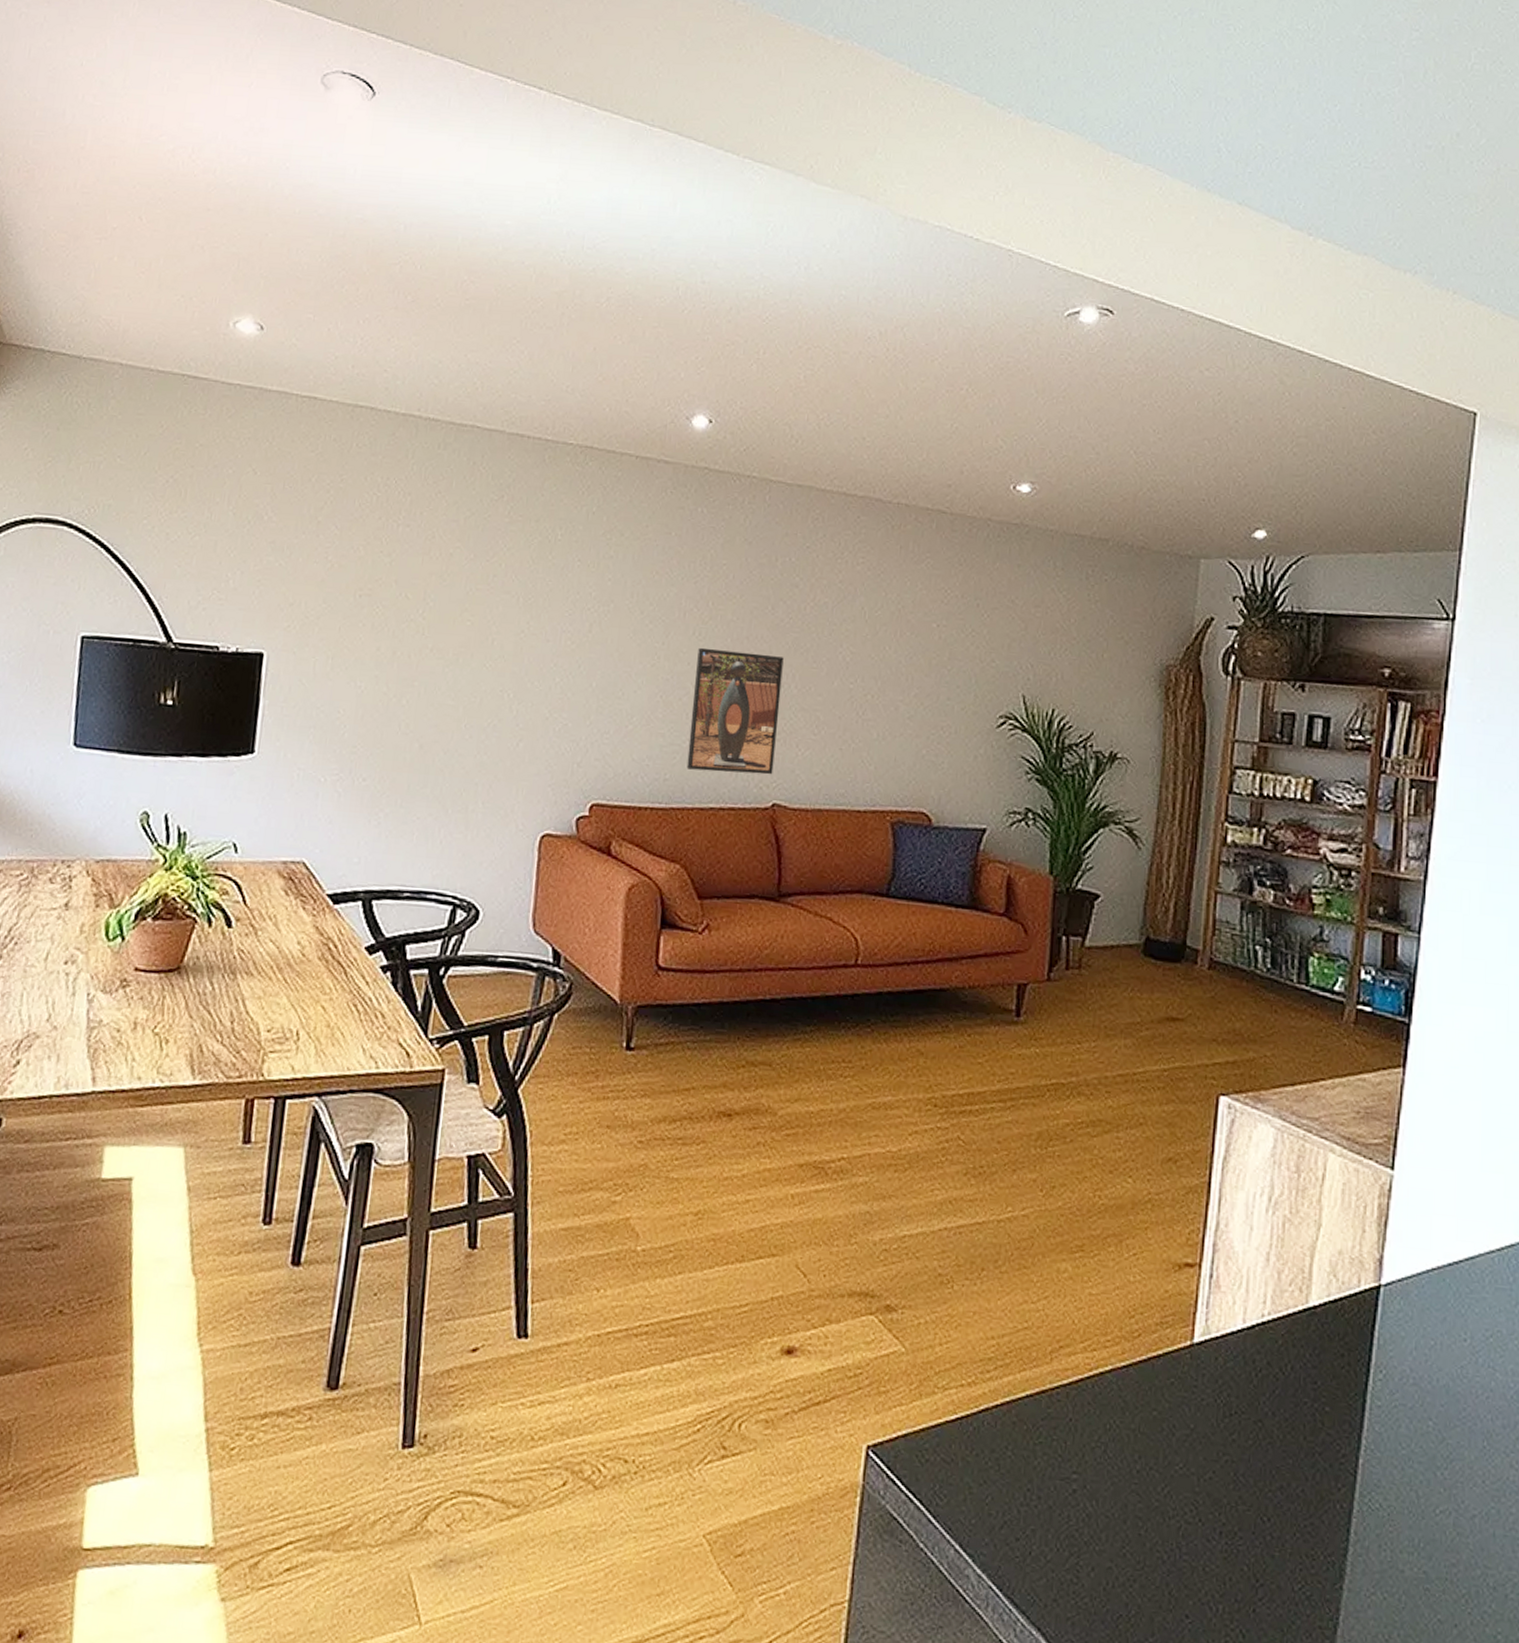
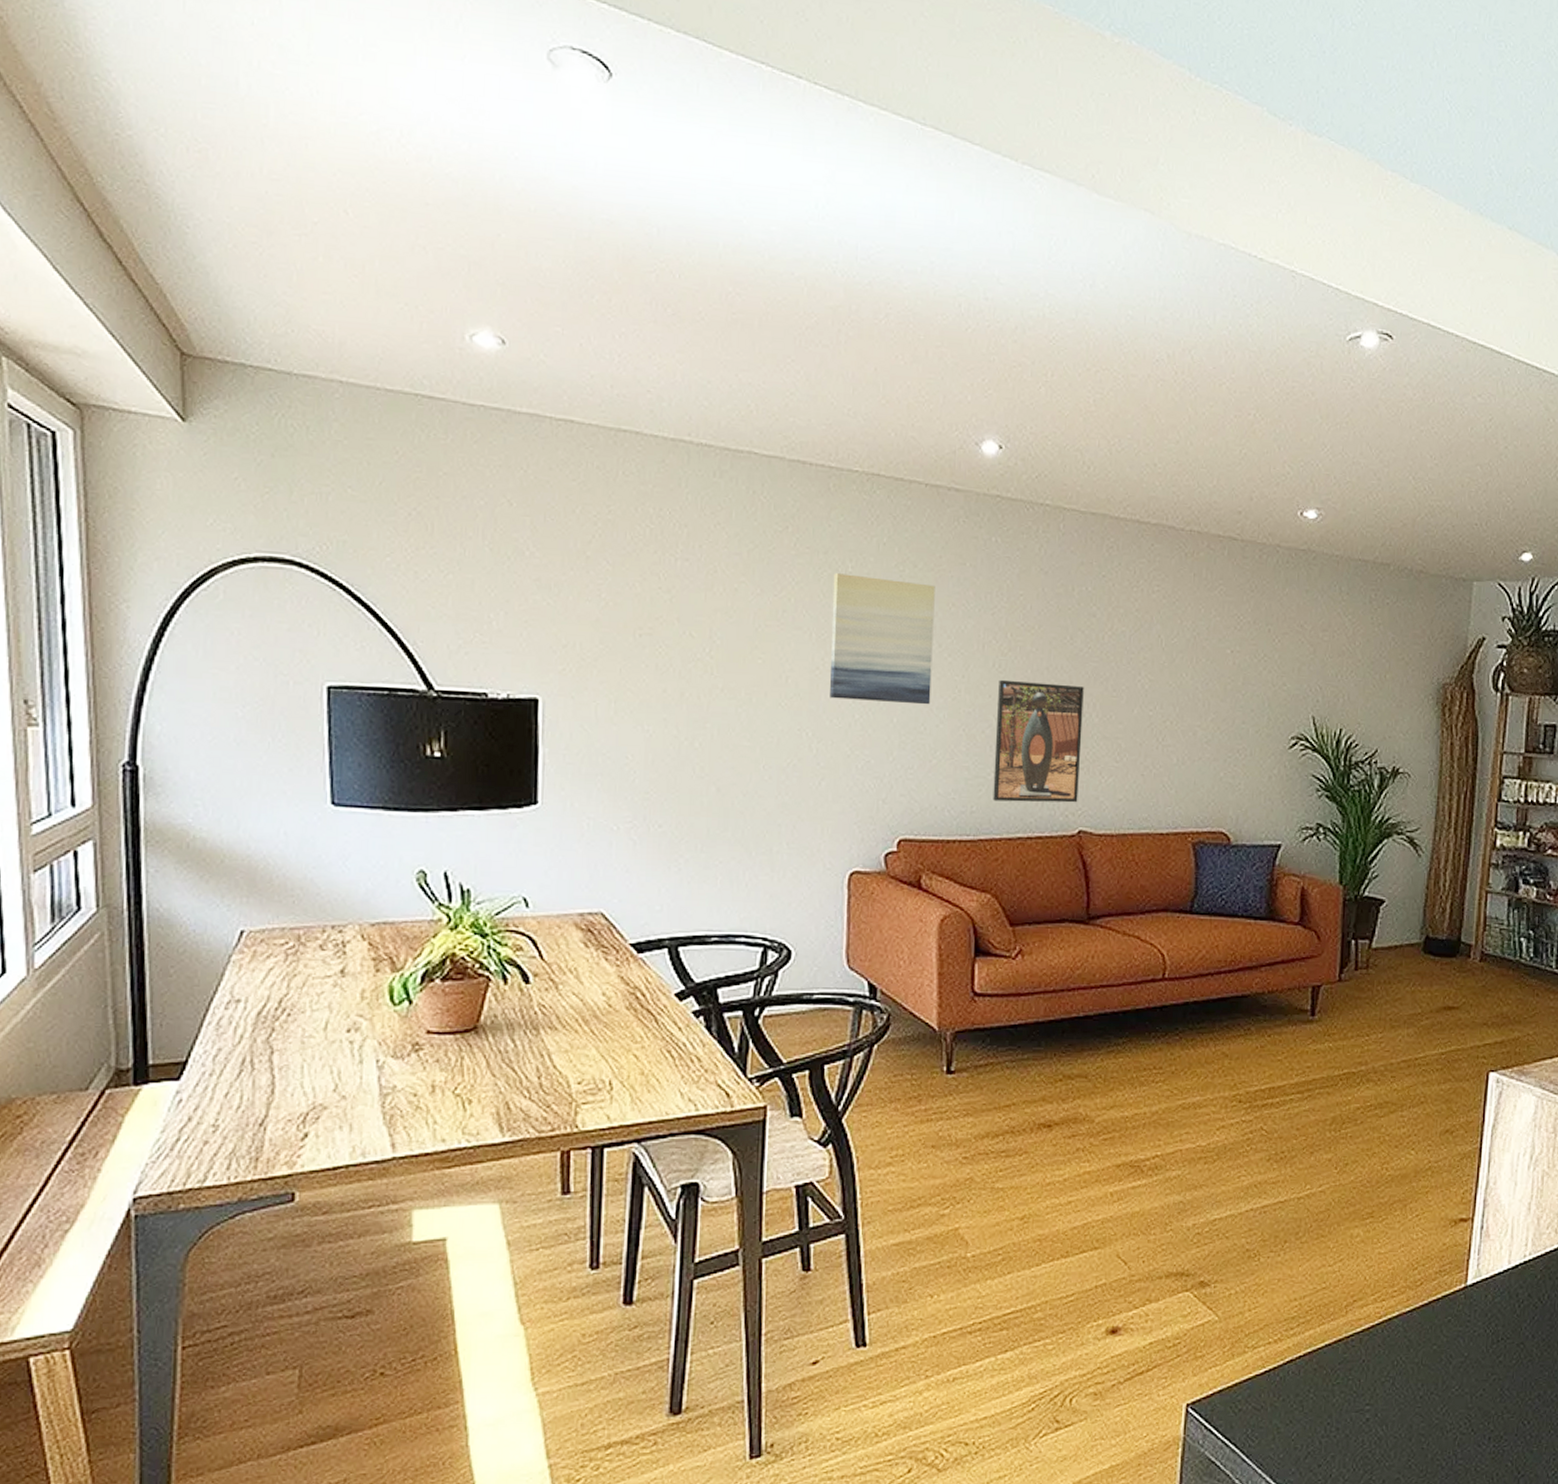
wall art: none [533,540,640,671] -> present [830,573,935,705]

